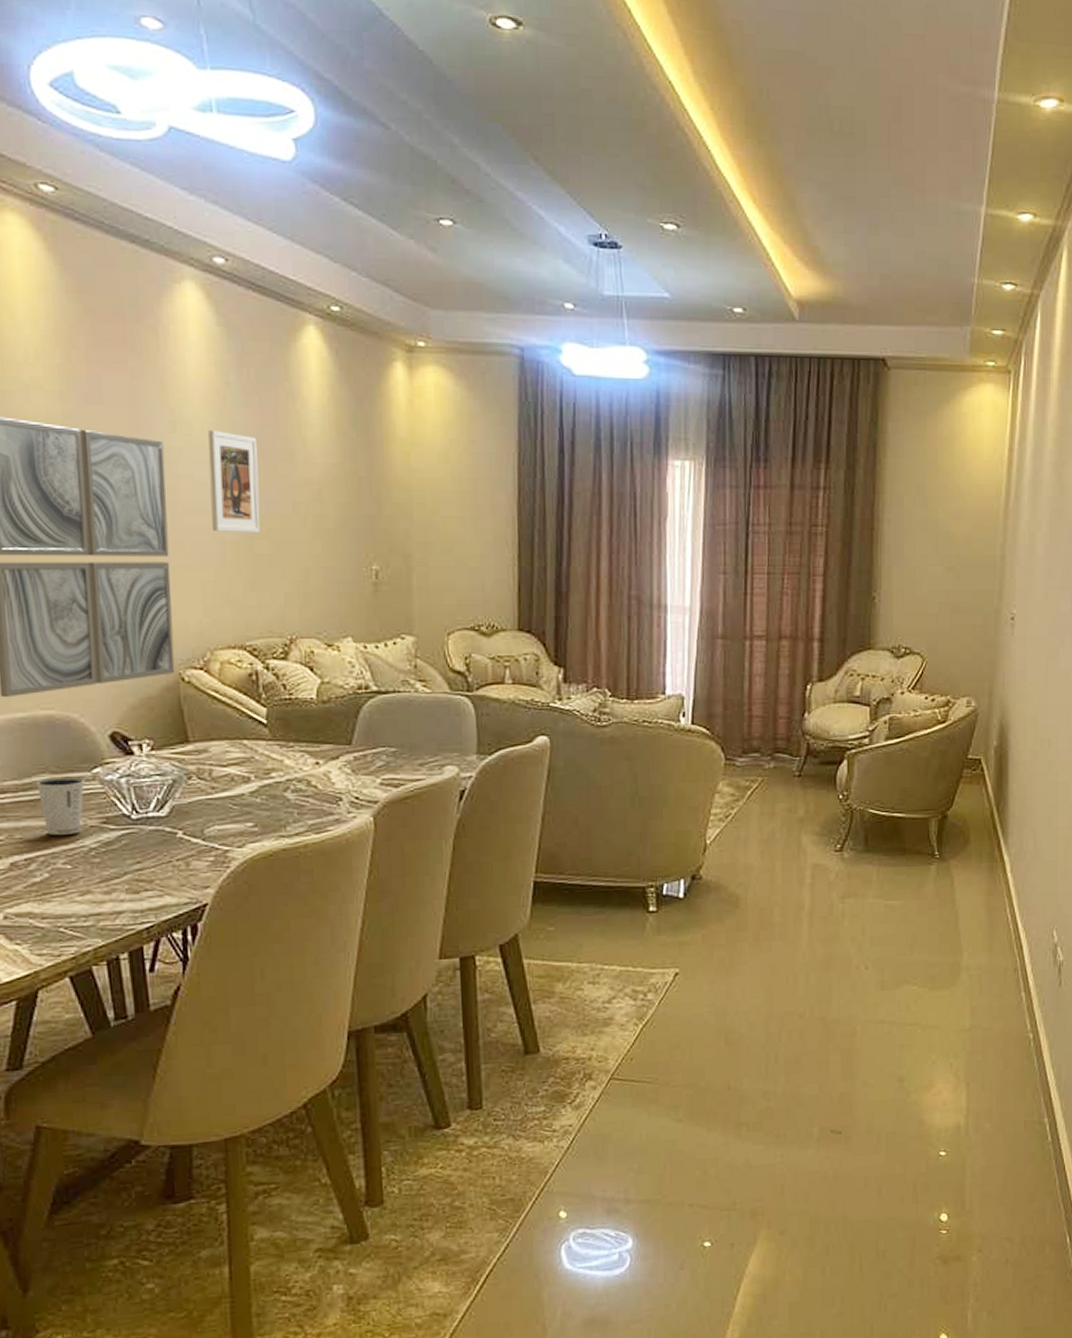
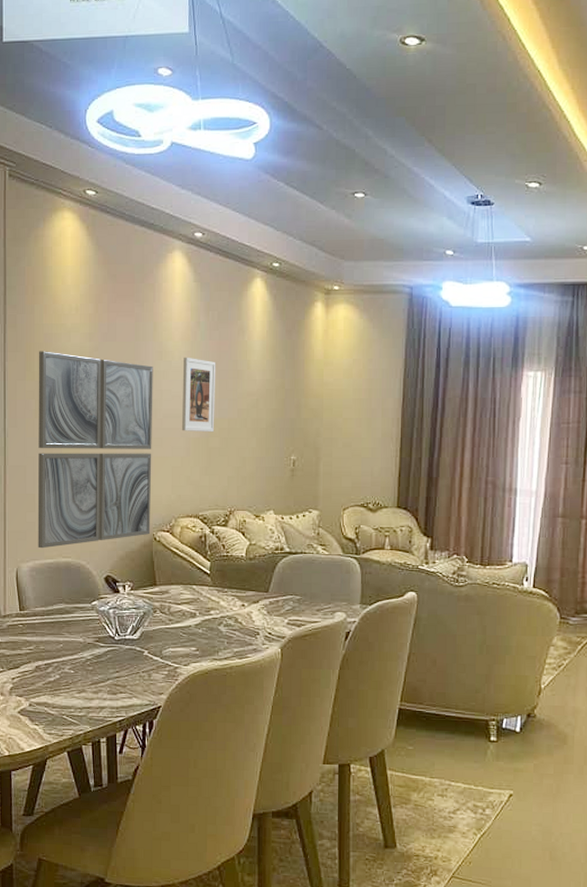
dixie cup: present [36,776,86,835] -> none [56,606,87,648]

